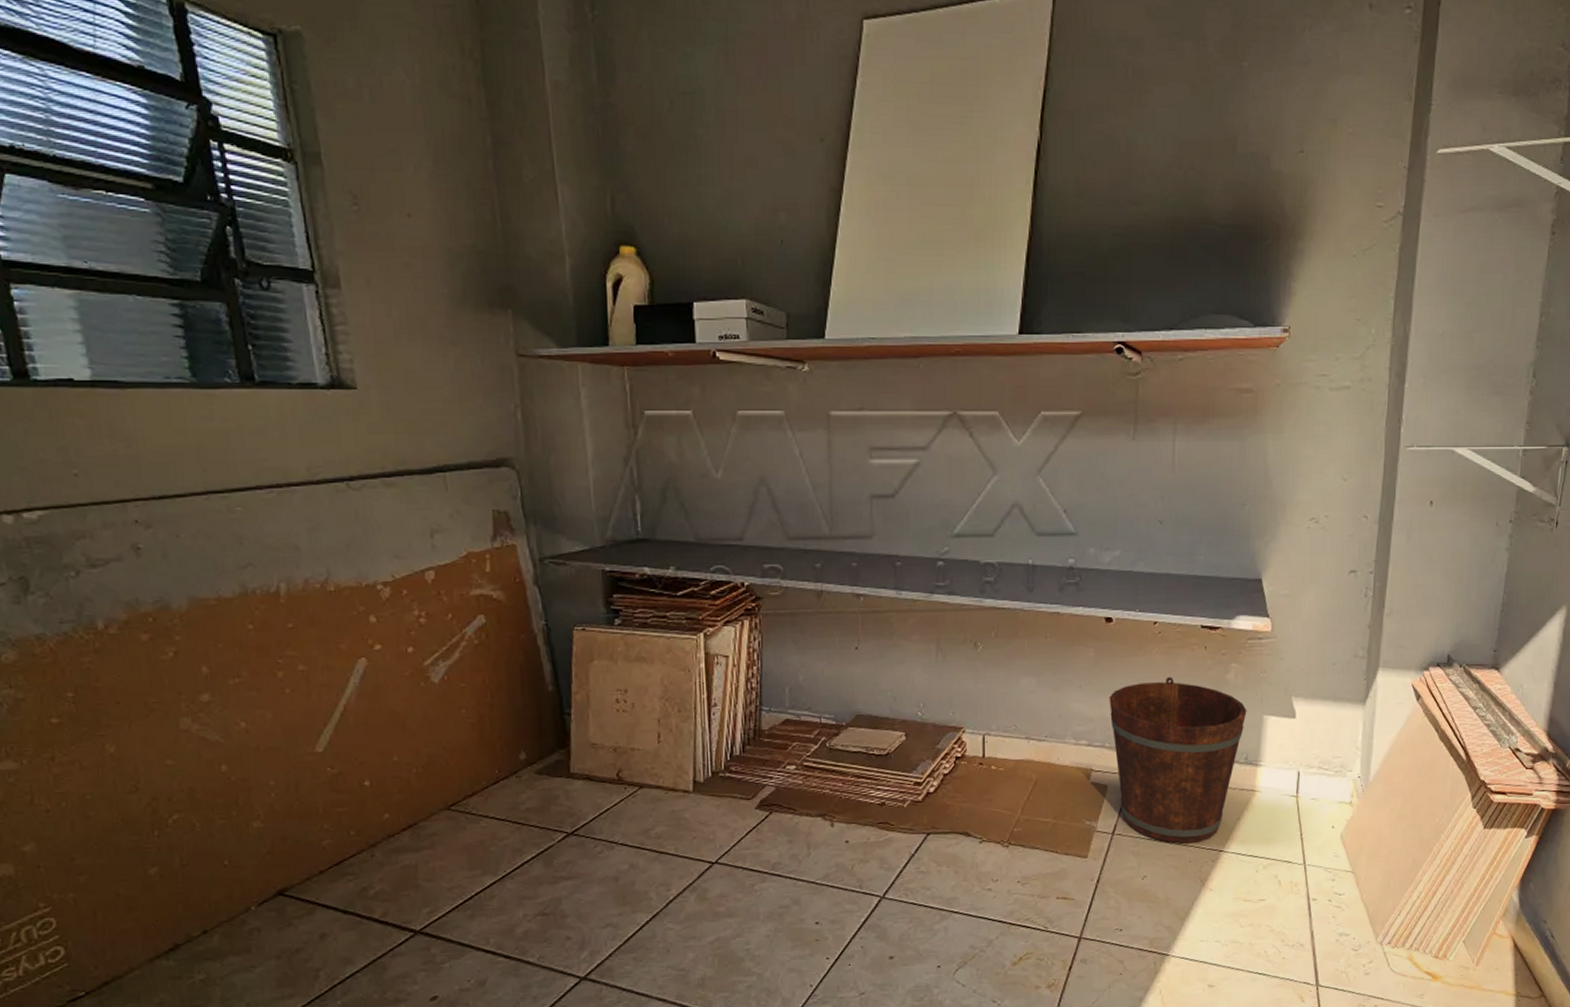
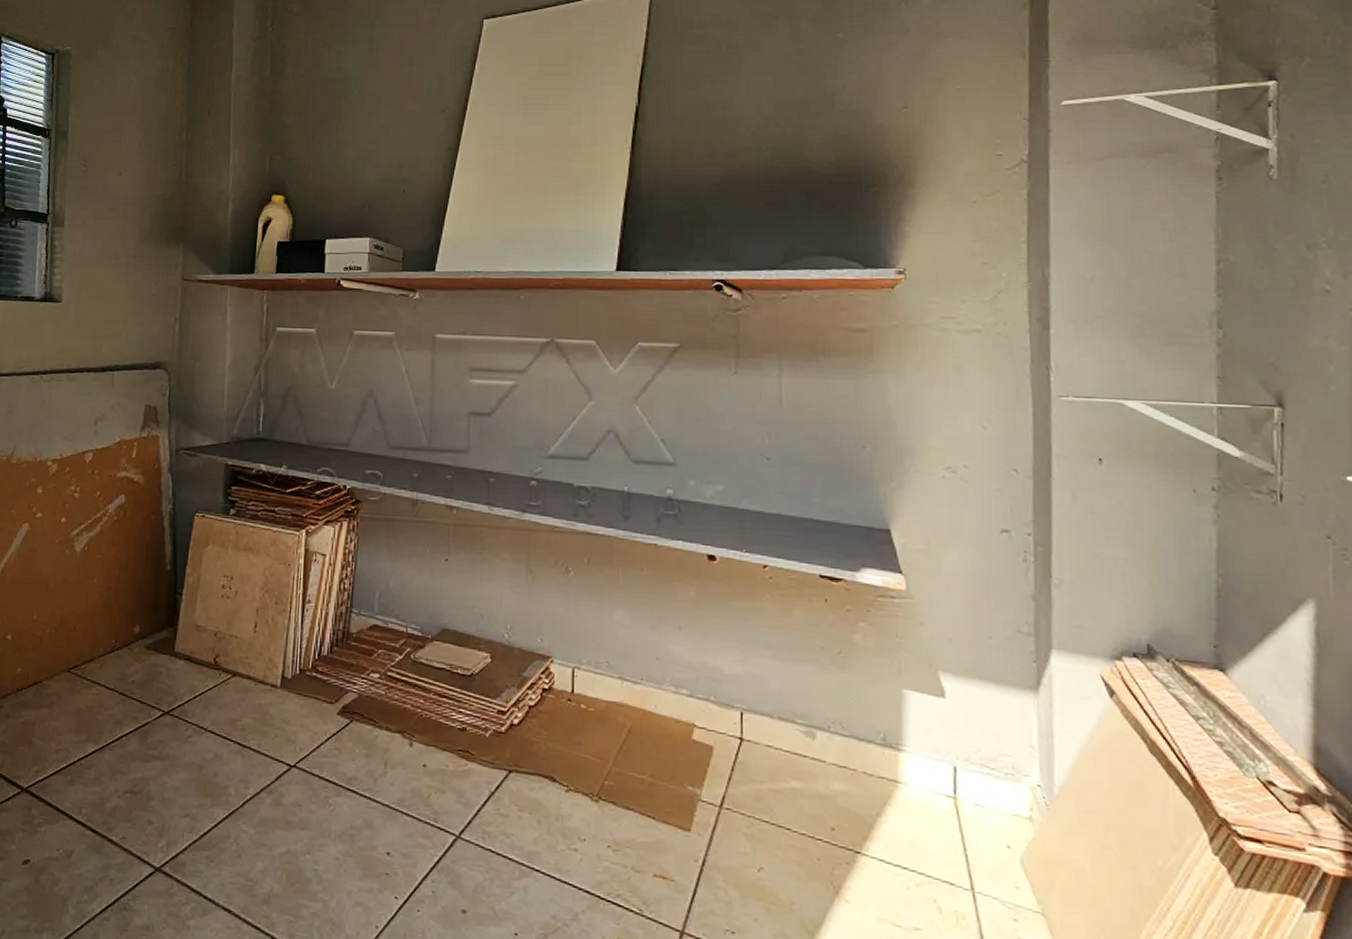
bucket: present [1109,676,1247,844] -> none [713,628,882,836]

